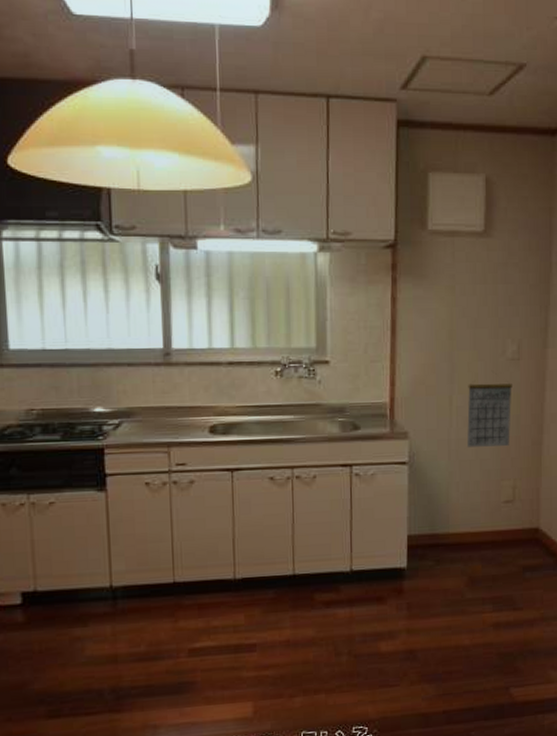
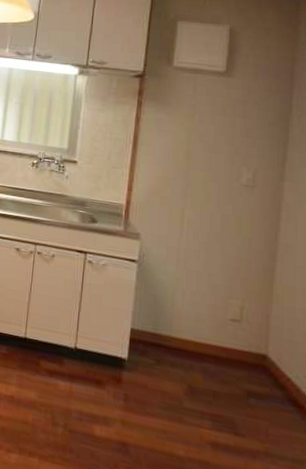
calendar: present [467,382,512,447] -> none [196,201,246,267]

